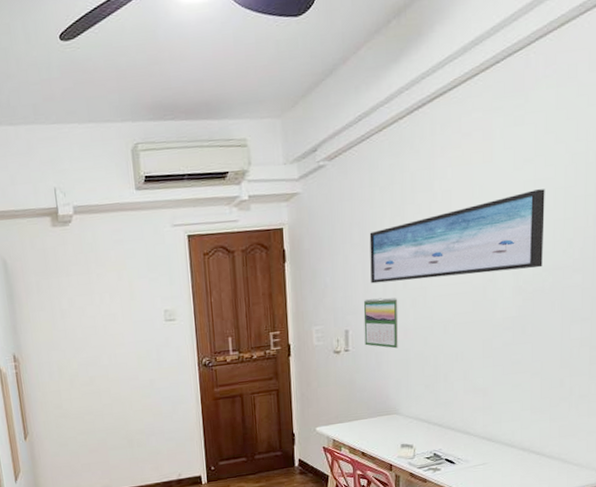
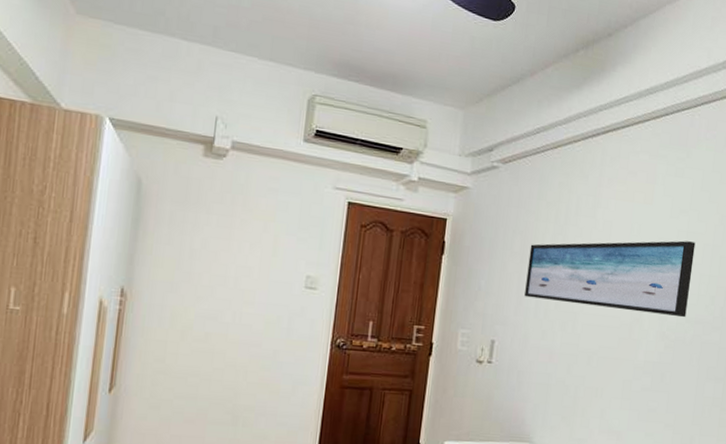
calendar: present [363,297,399,349] -> none [508,311,548,371]

